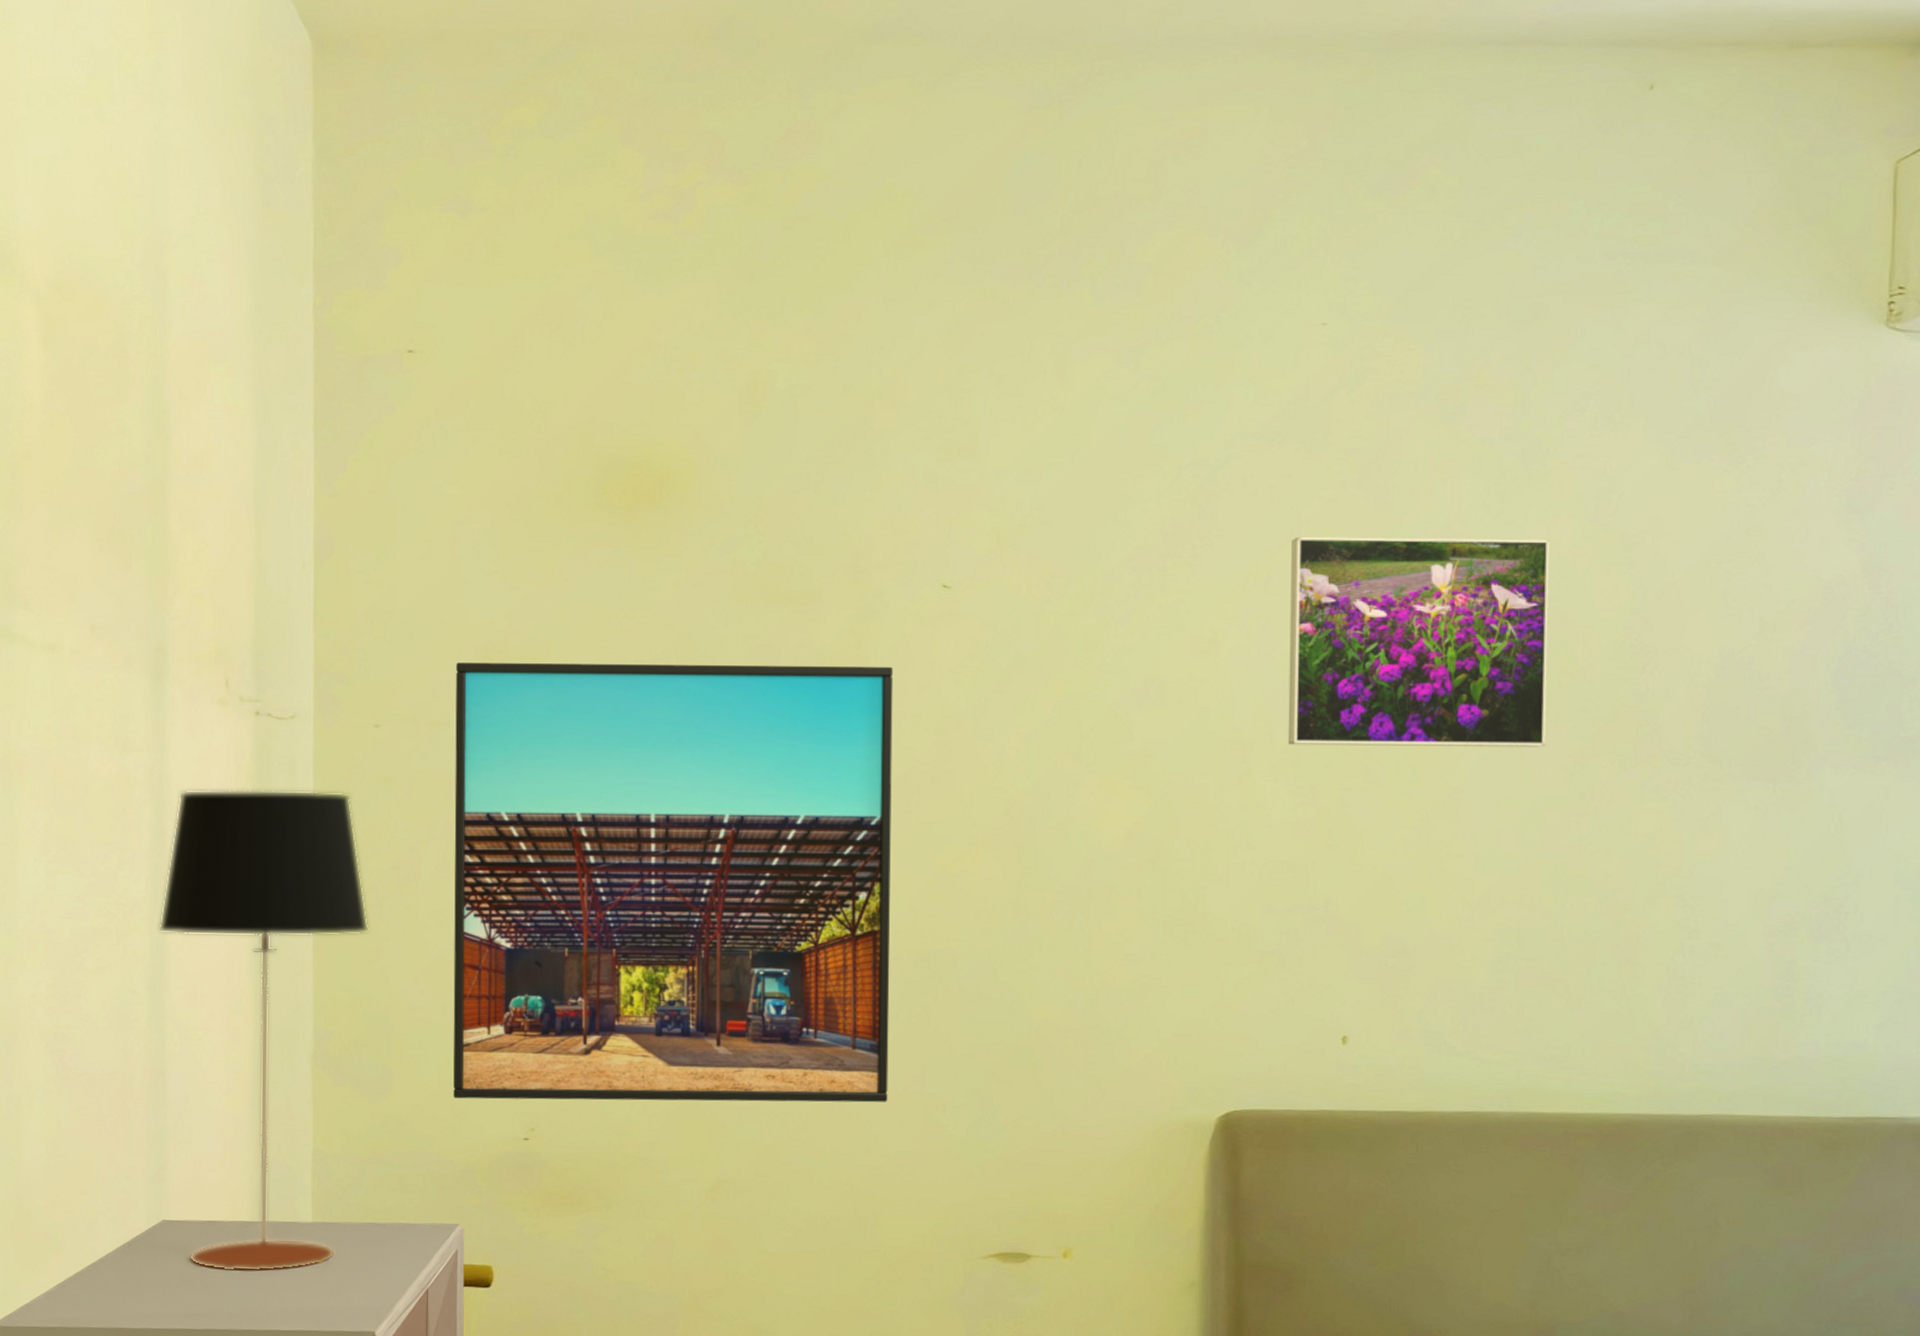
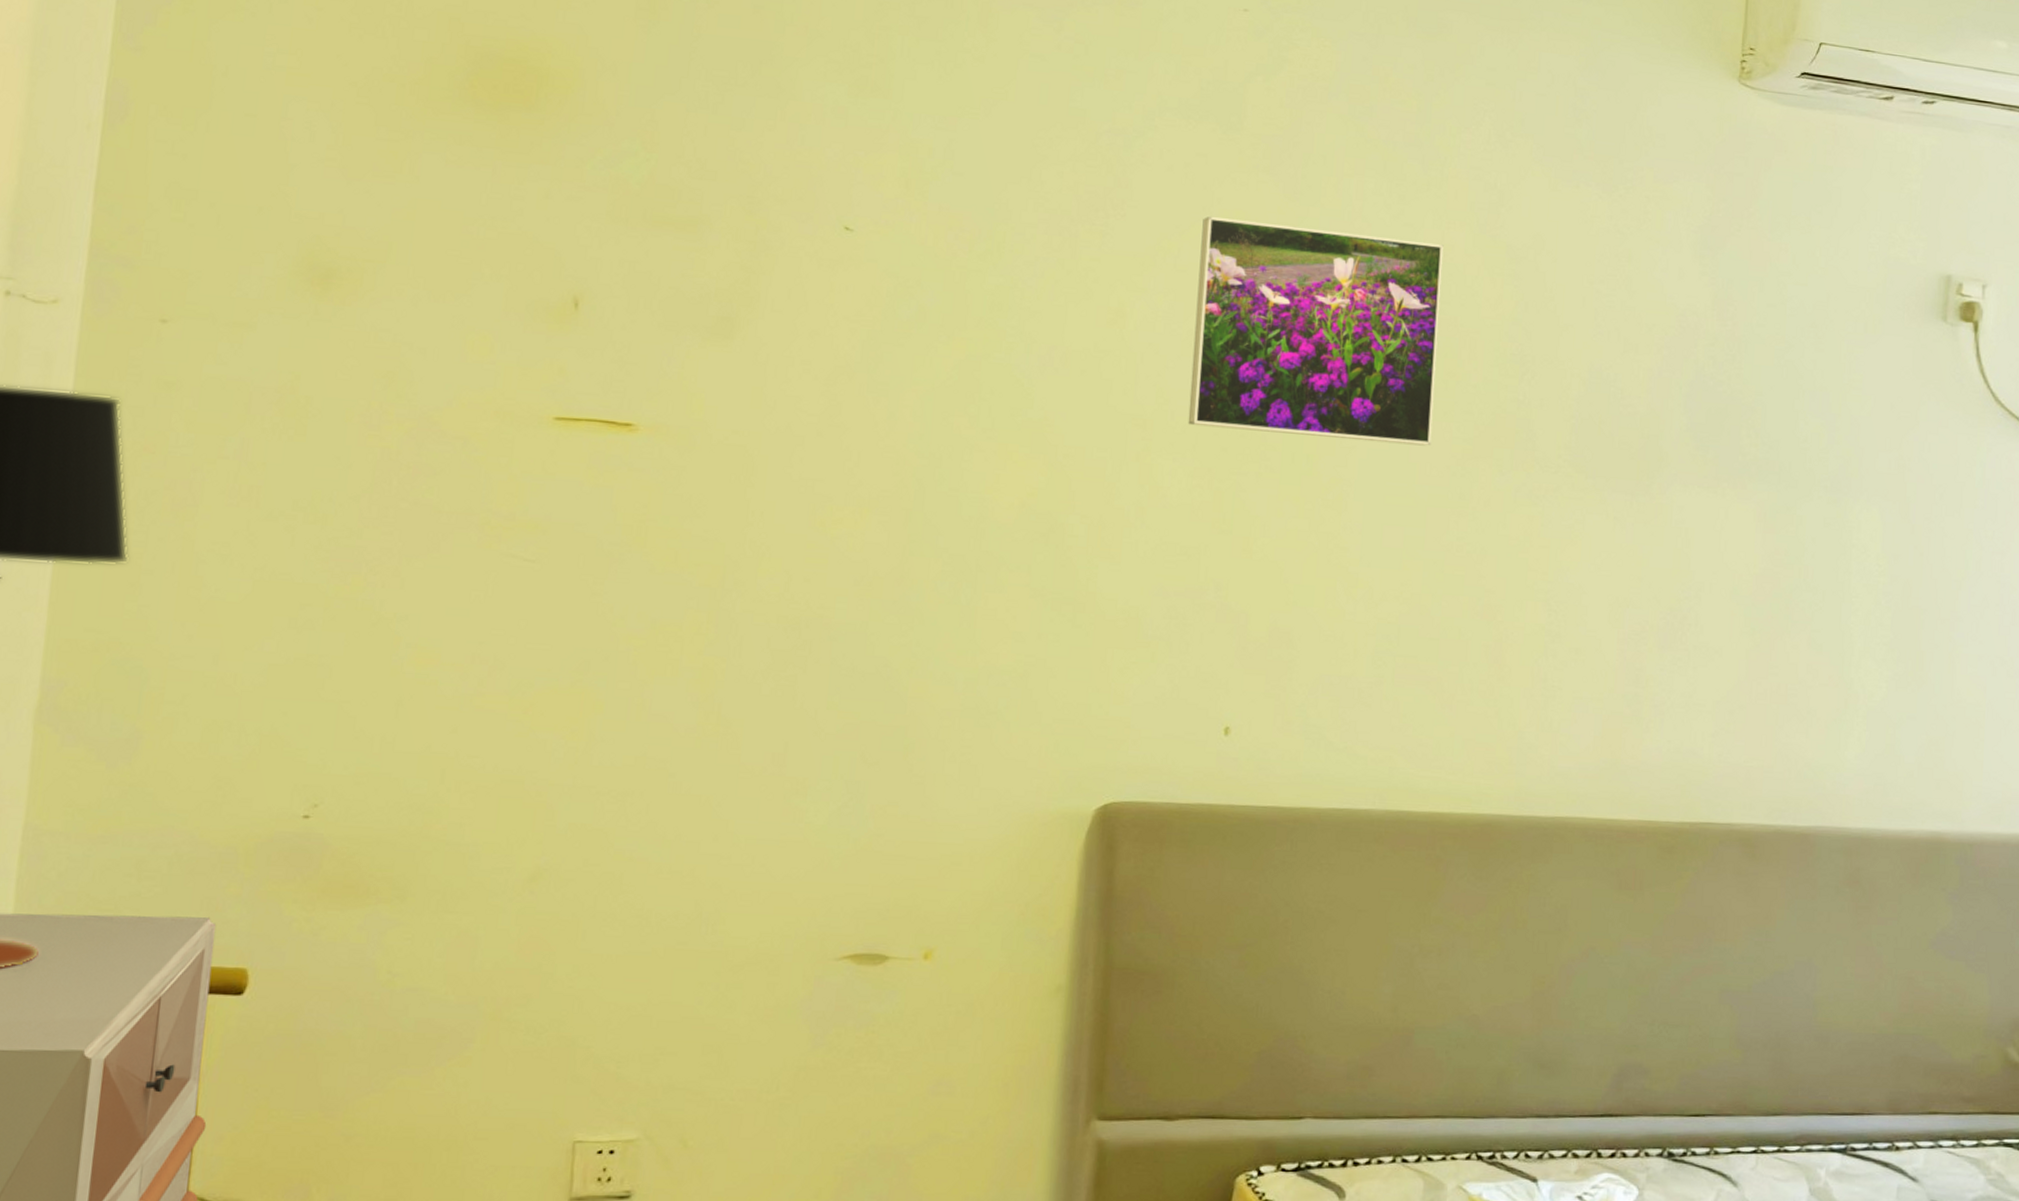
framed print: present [453,662,894,1103] -> none [218,257,785,784]

